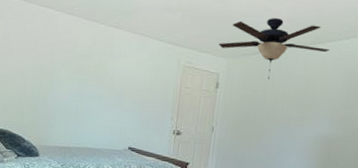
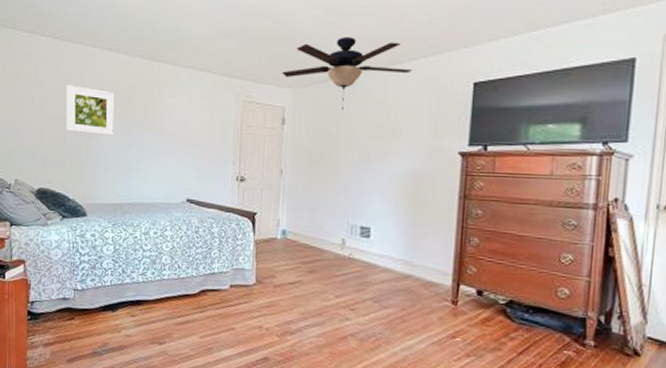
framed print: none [27,41,73,88] -> present [66,85,115,137]

